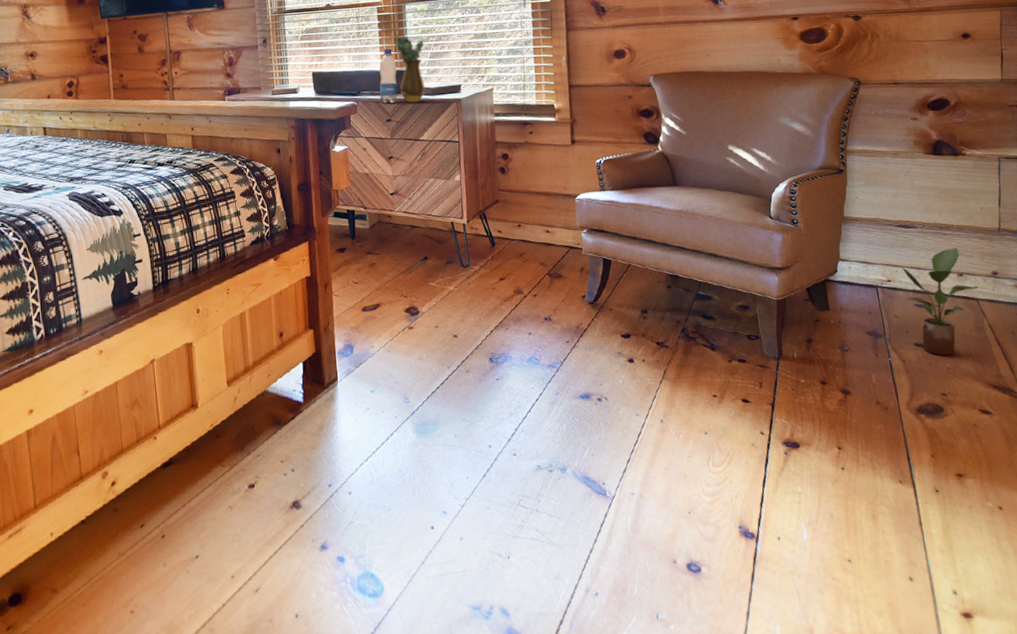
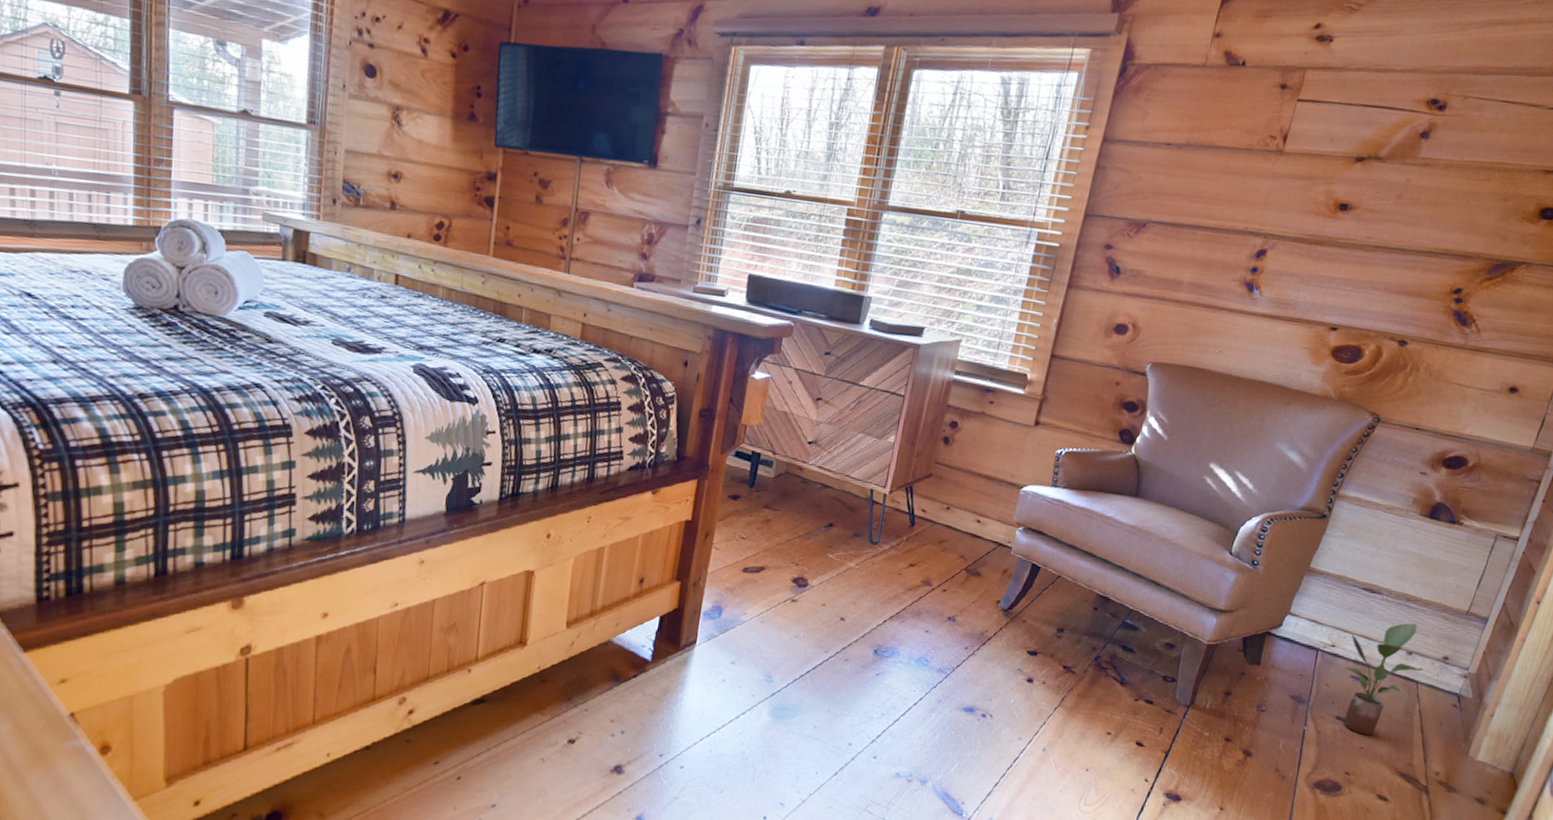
bottle: present [379,48,398,104] -> none [823,263,855,334]
vase: present [393,32,426,103] -> none [850,245,894,338]

